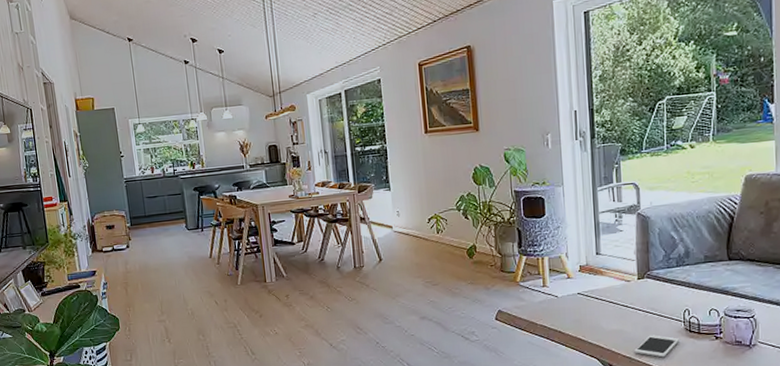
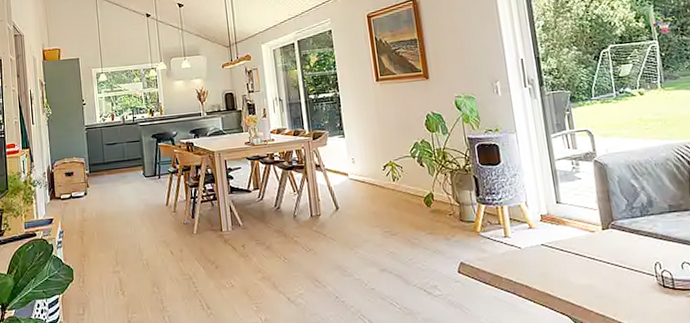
cell phone: present [634,335,680,358] -> none [607,290,655,316]

